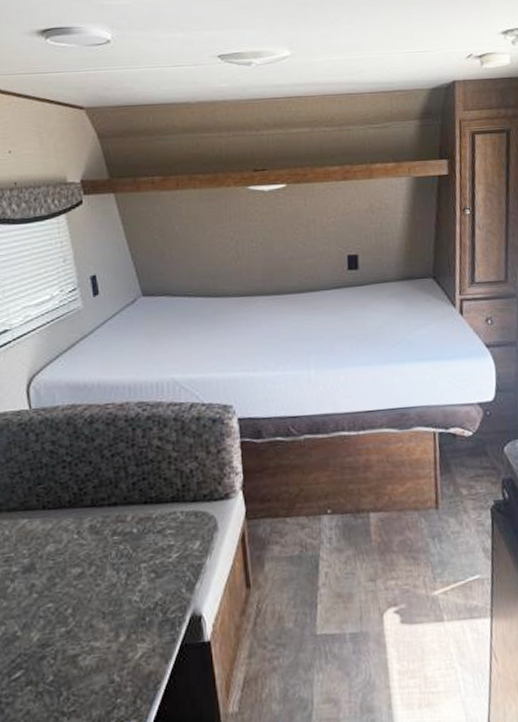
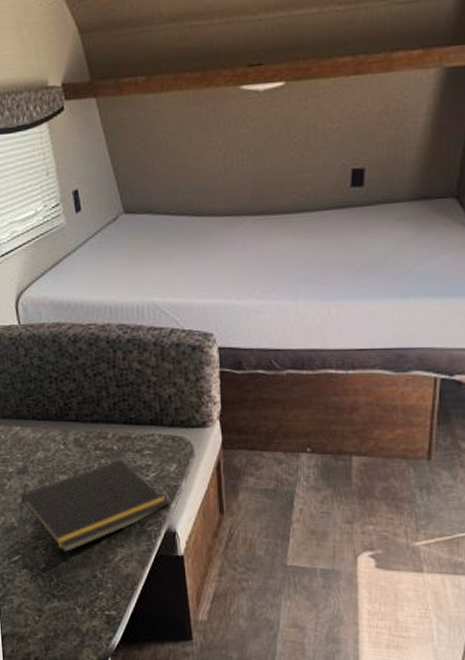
notepad: none [24,543,193,659] -> present [20,460,169,553]

